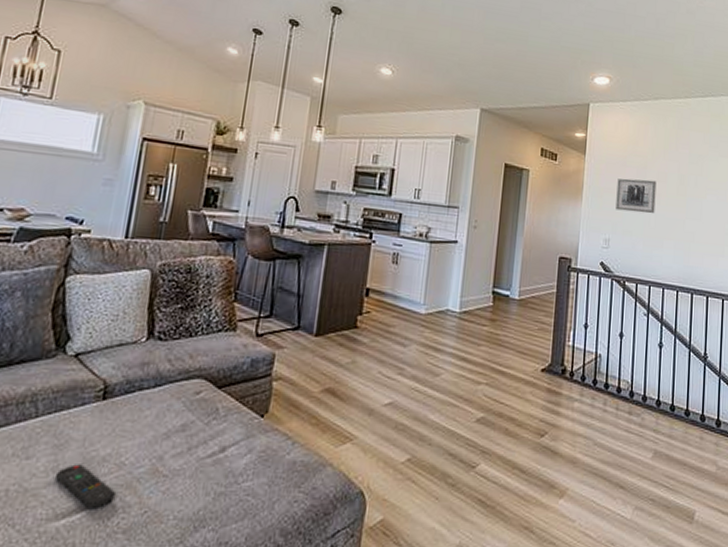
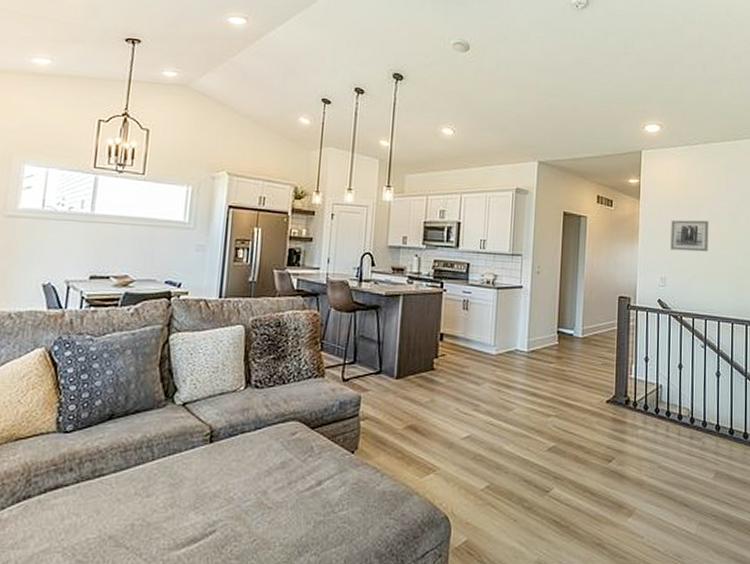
remote control: present [54,464,115,510] -> none [172,500,227,540]

